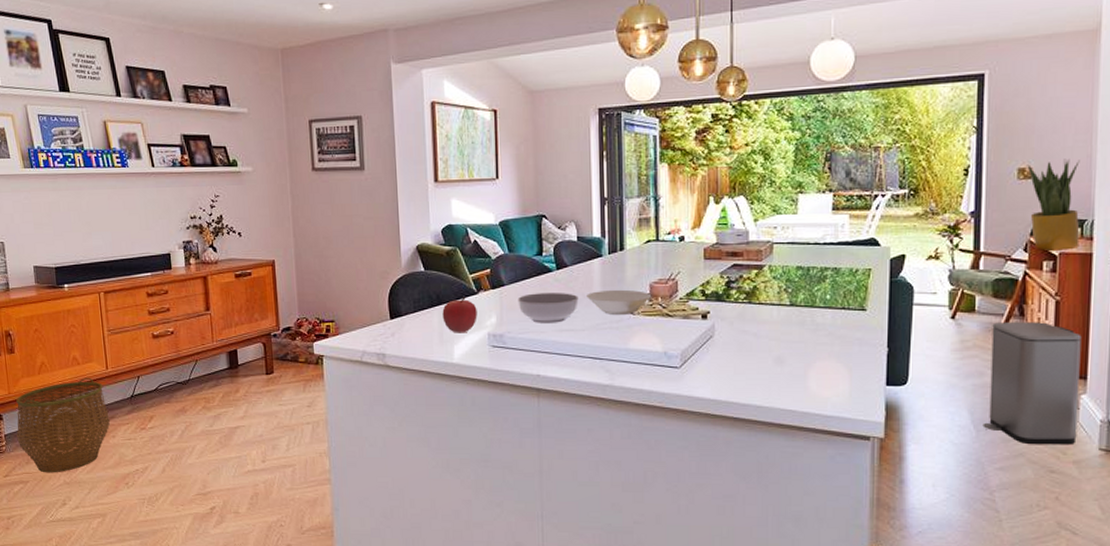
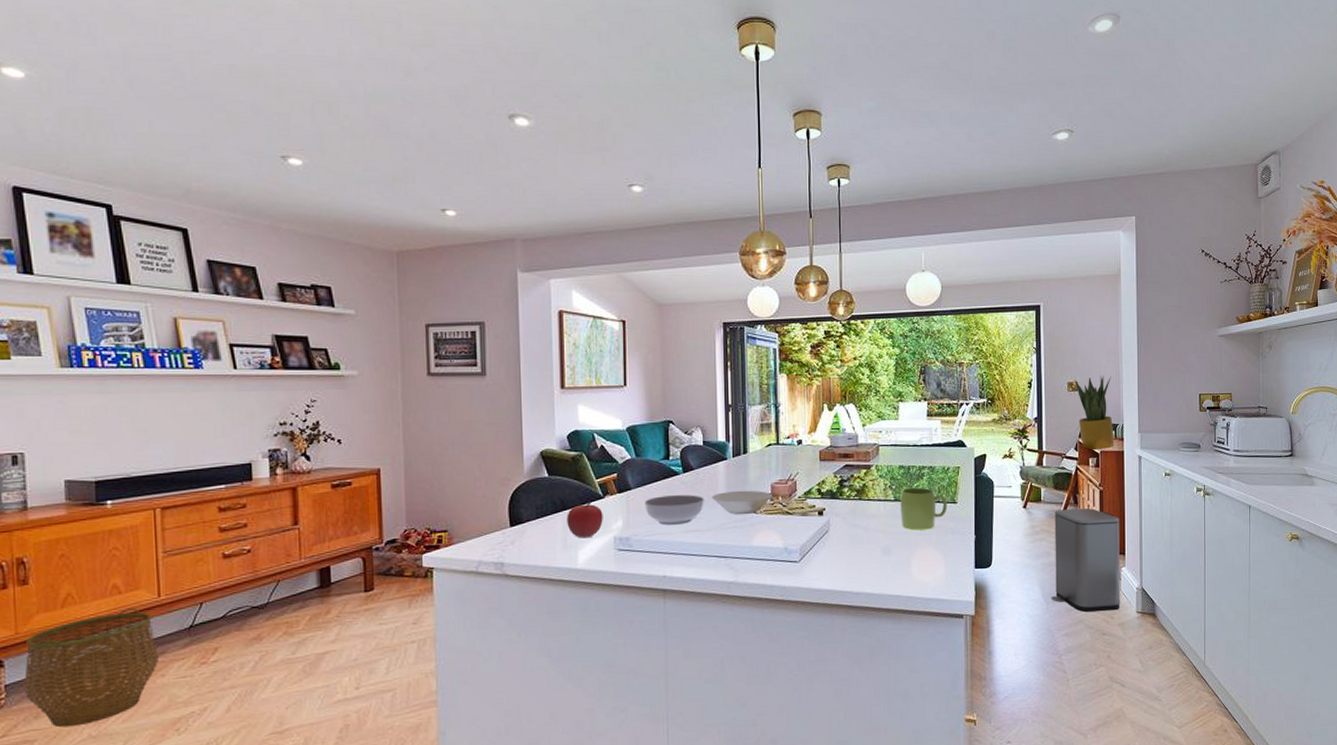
mug: none [797,291,854,339] -> present [900,487,947,531]

